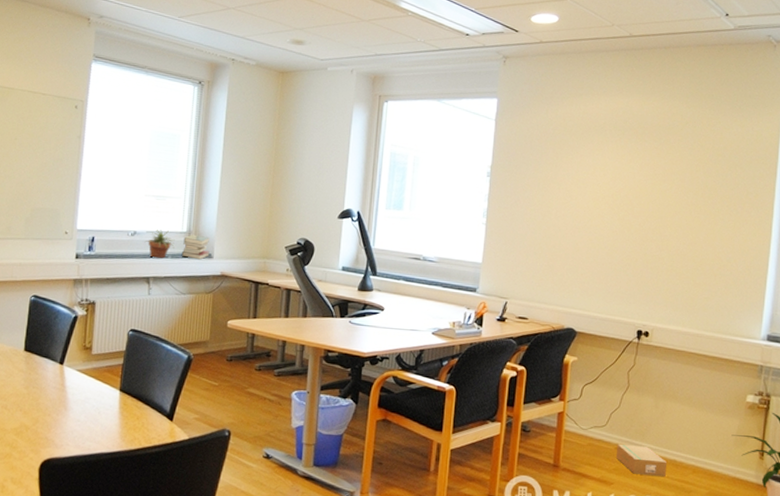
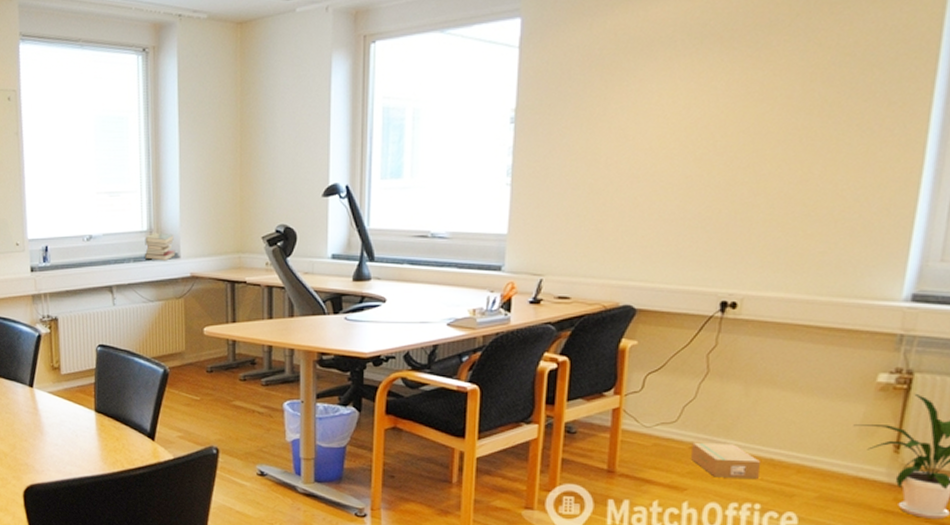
potted plant: present [144,229,175,258] -> none [102,231,136,264]

